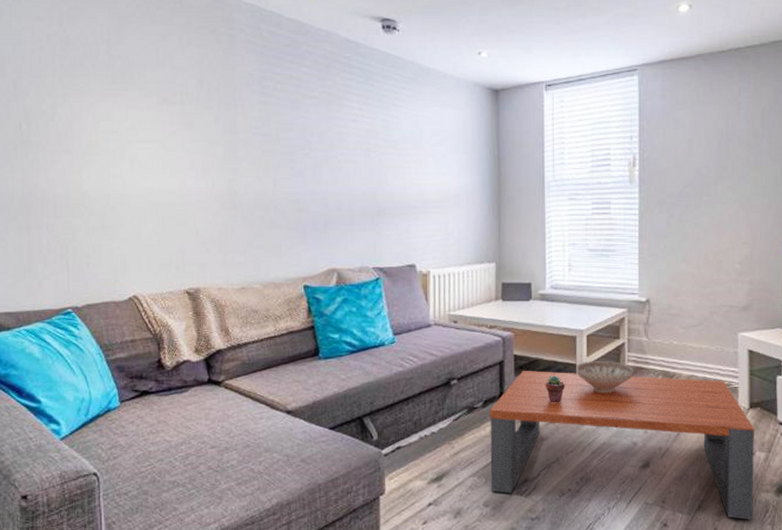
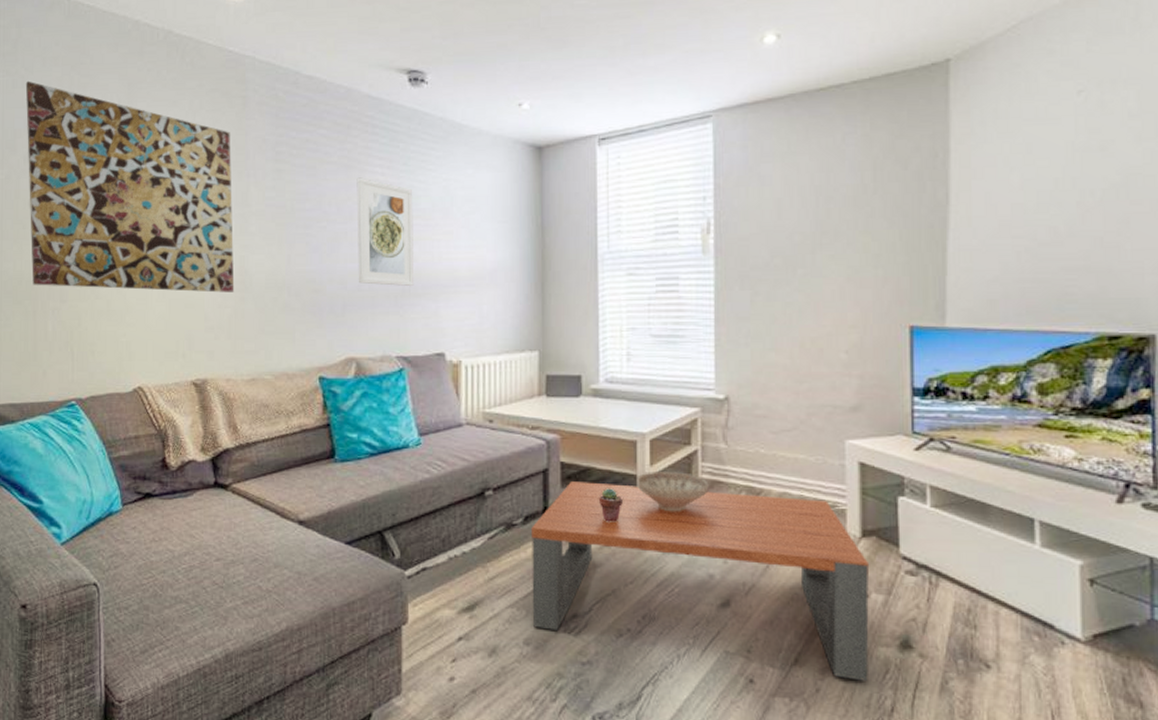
wall art: none [13,9,224,211] -> present [25,80,235,293]
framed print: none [336,111,388,208] -> present [356,177,413,287]

